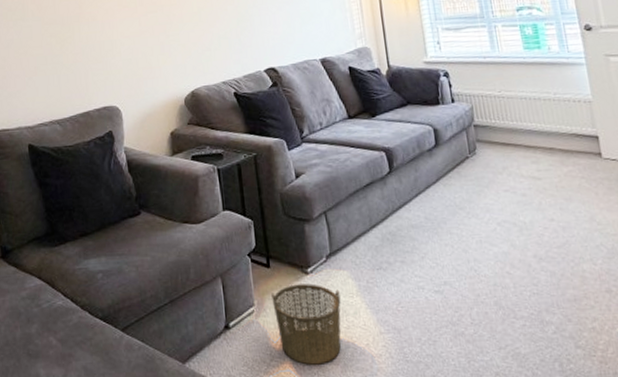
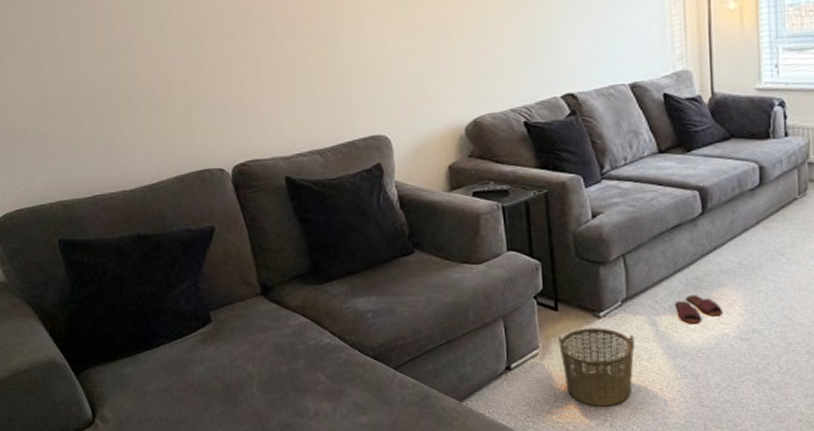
slippers: none [374,249,416,278] -> present [676,295,723,324]

